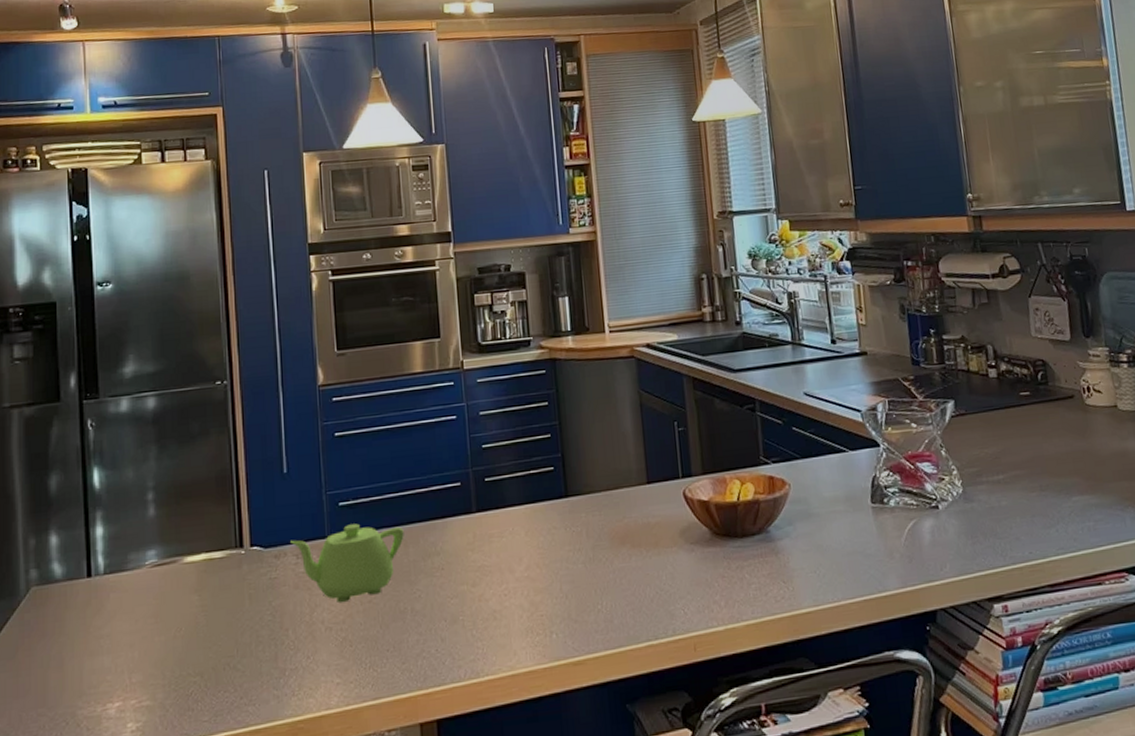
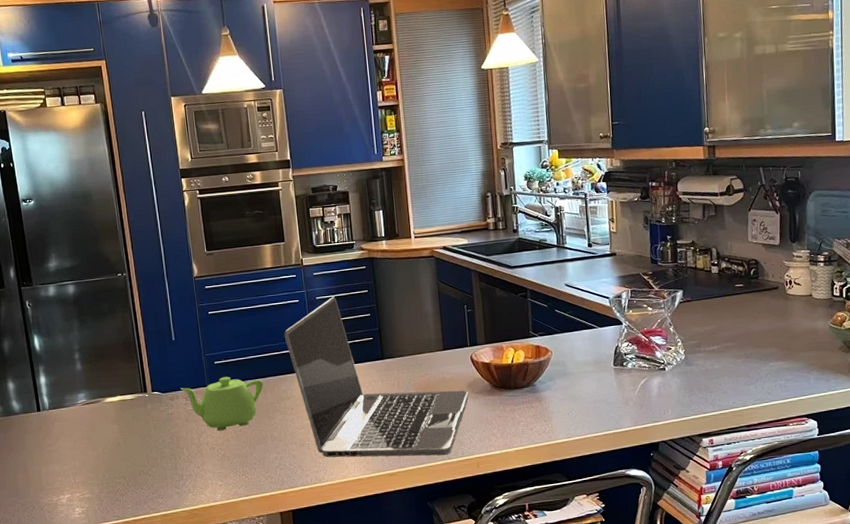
laptop: none [435,411,681,640] -> present [284,296,469,458]

